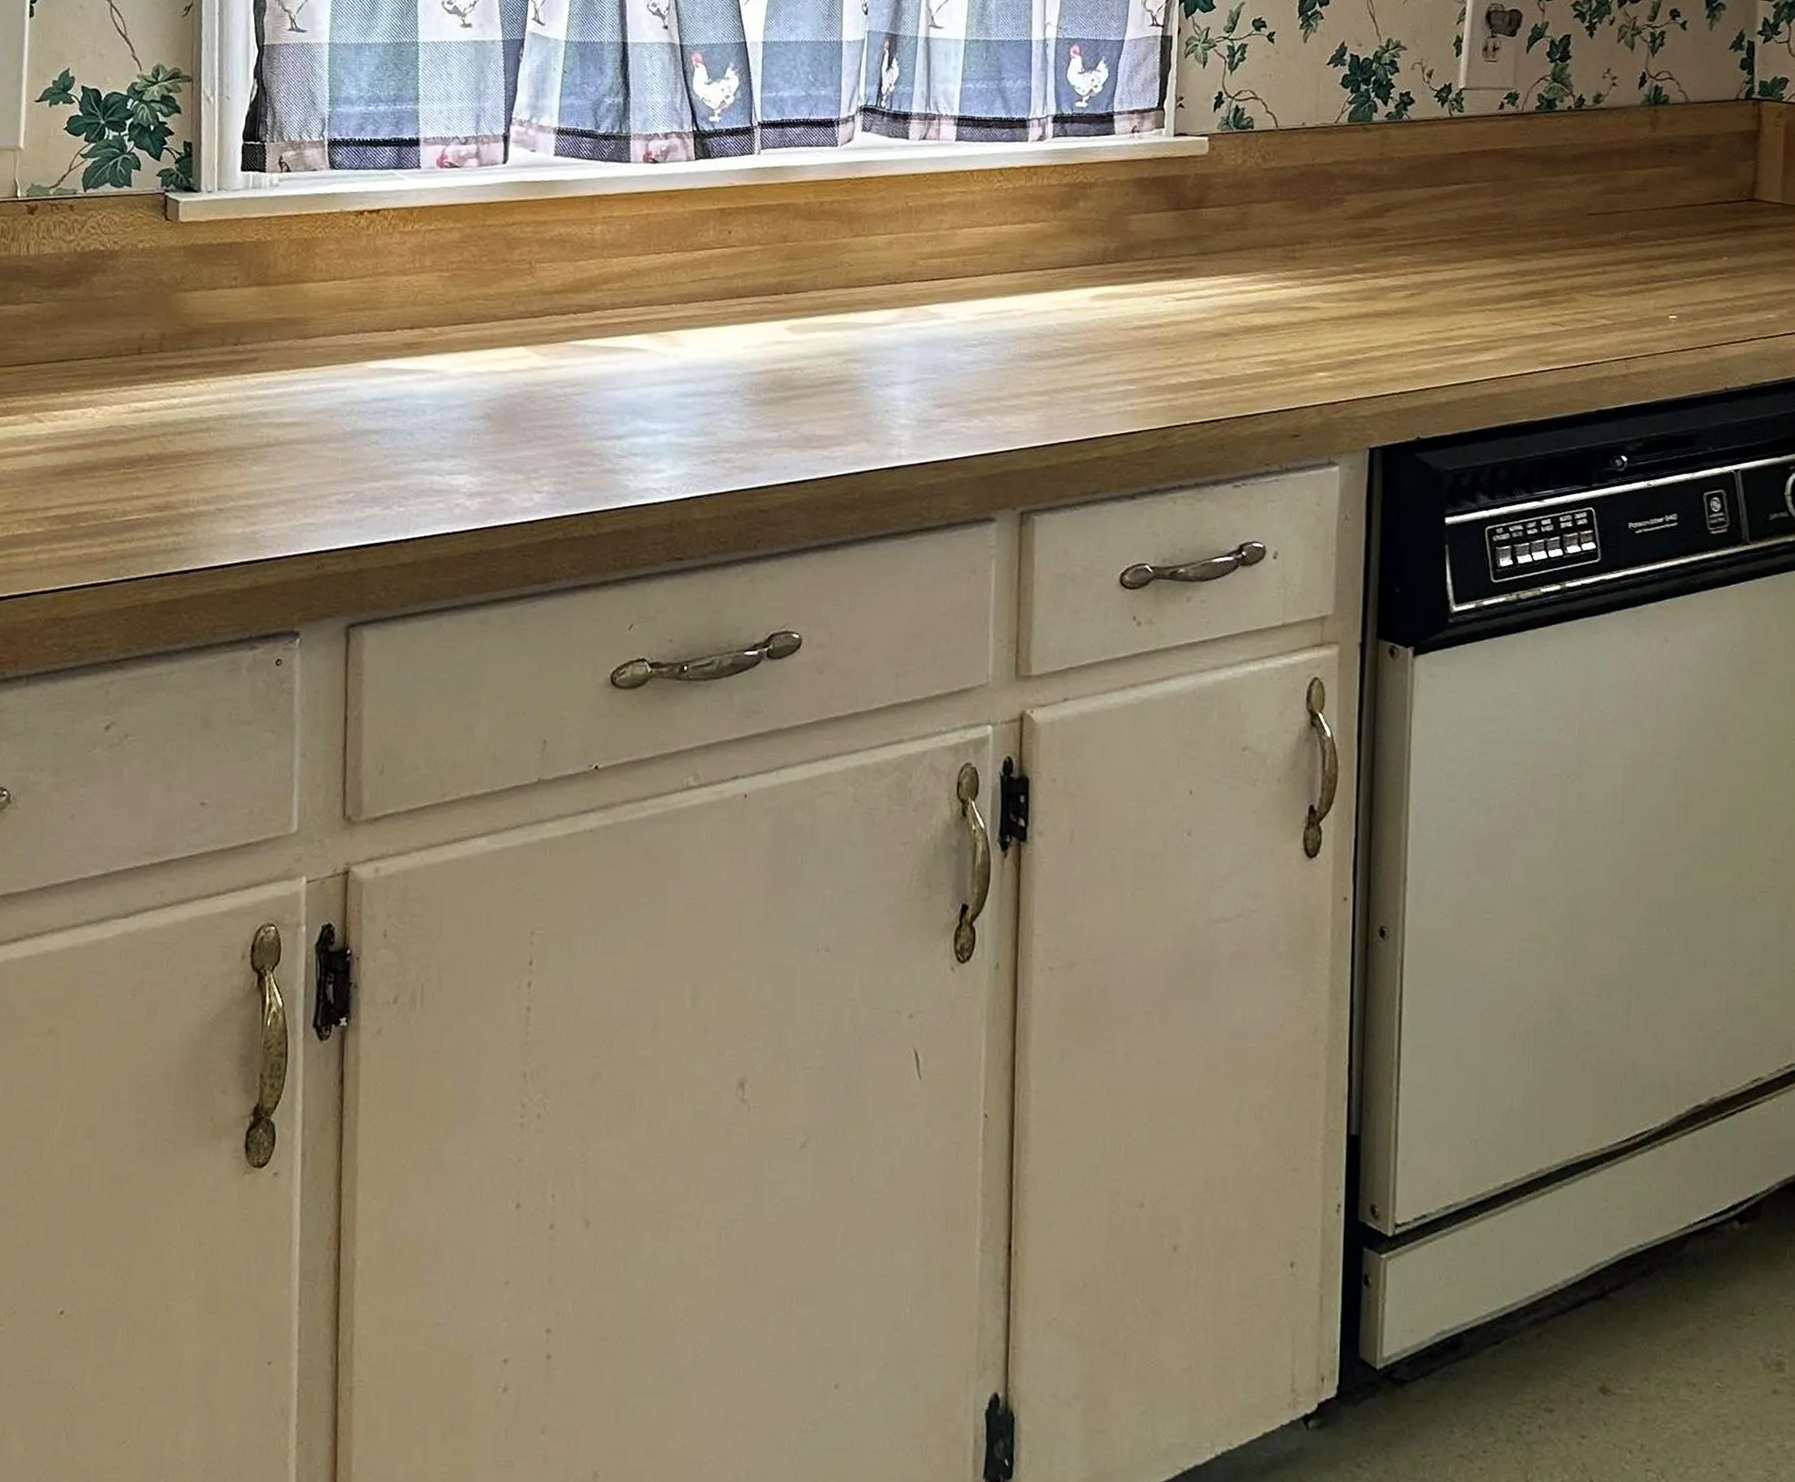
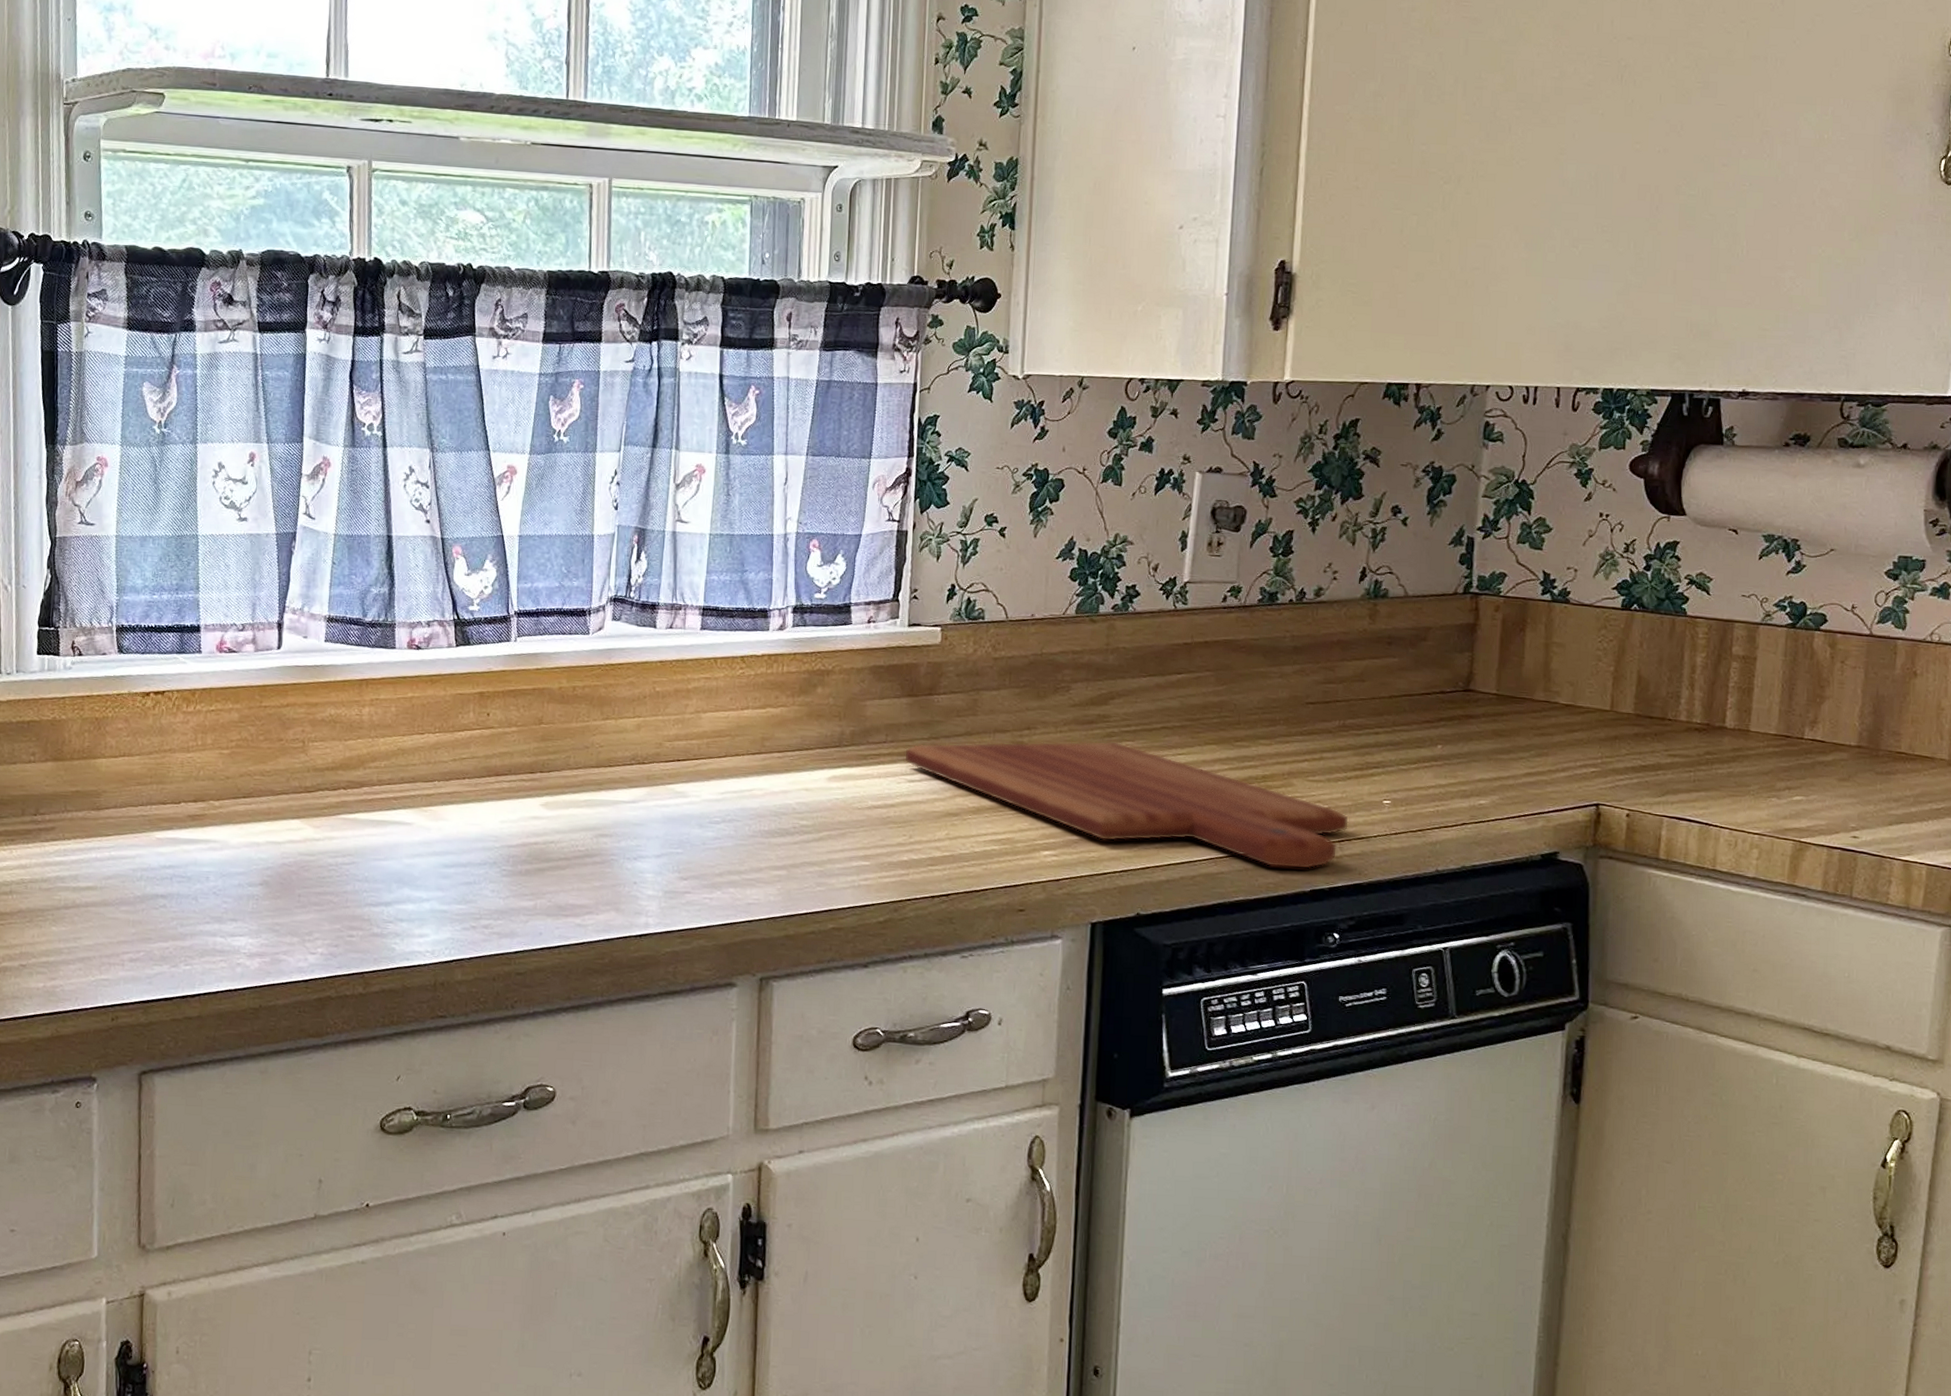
cutting board: none [1171,255,1634,389] -> present [904,741,1348,870]

